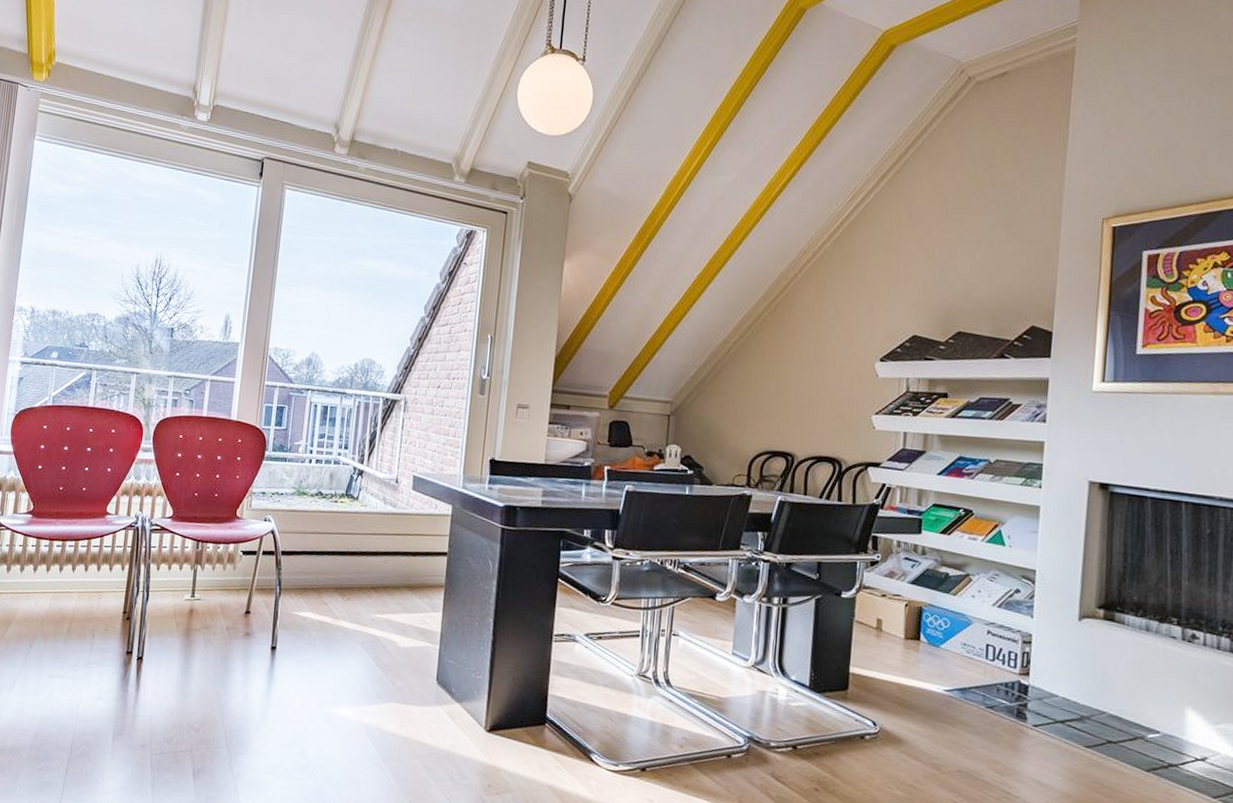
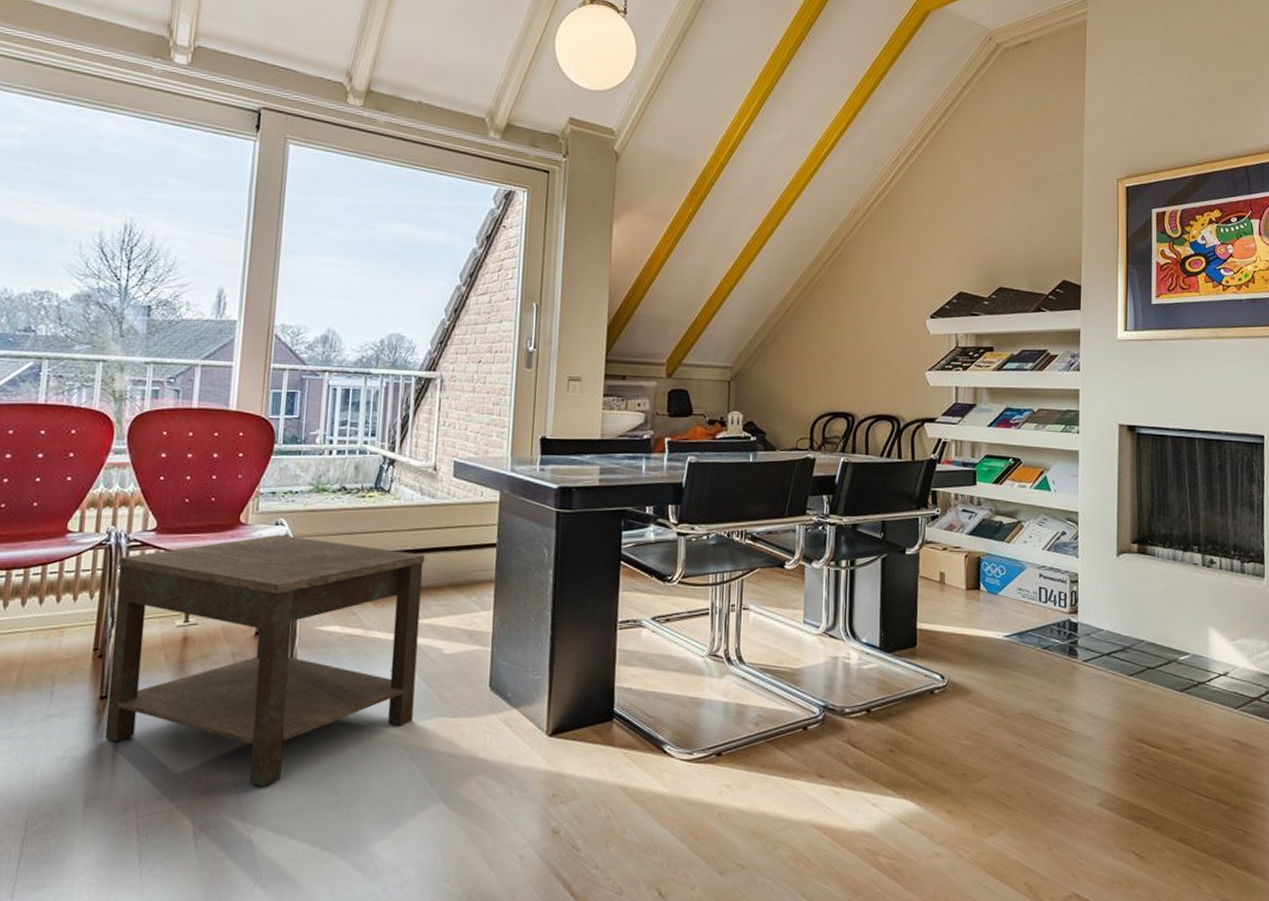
side table: none [129,529,386,744] -> present [104,534,425,788]

